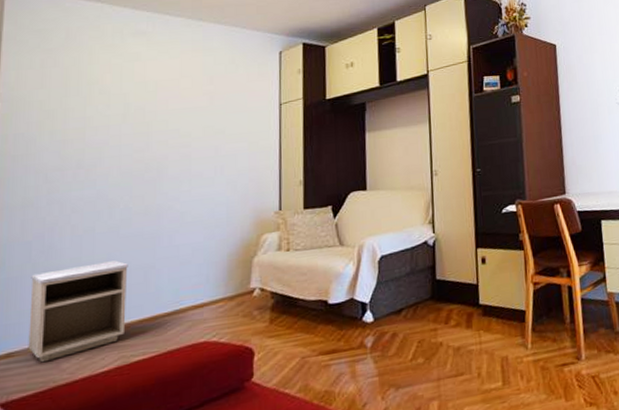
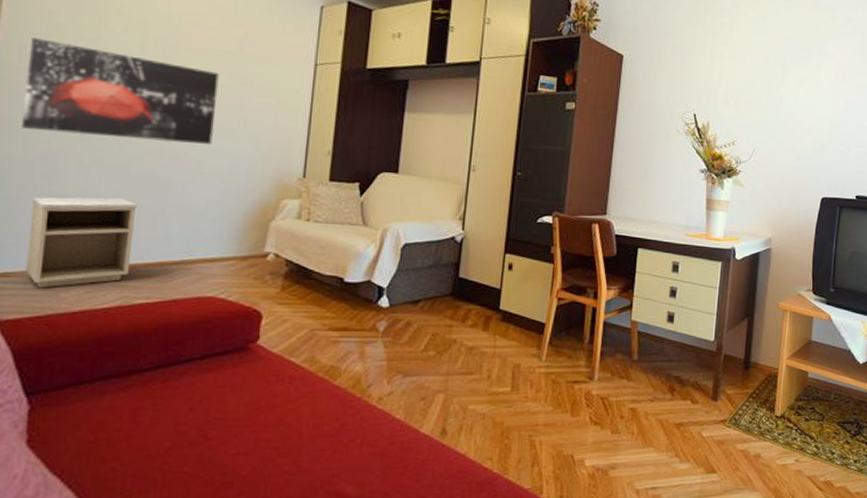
wall art: none [18,126,194,211] -> present [20,38,219,145]

